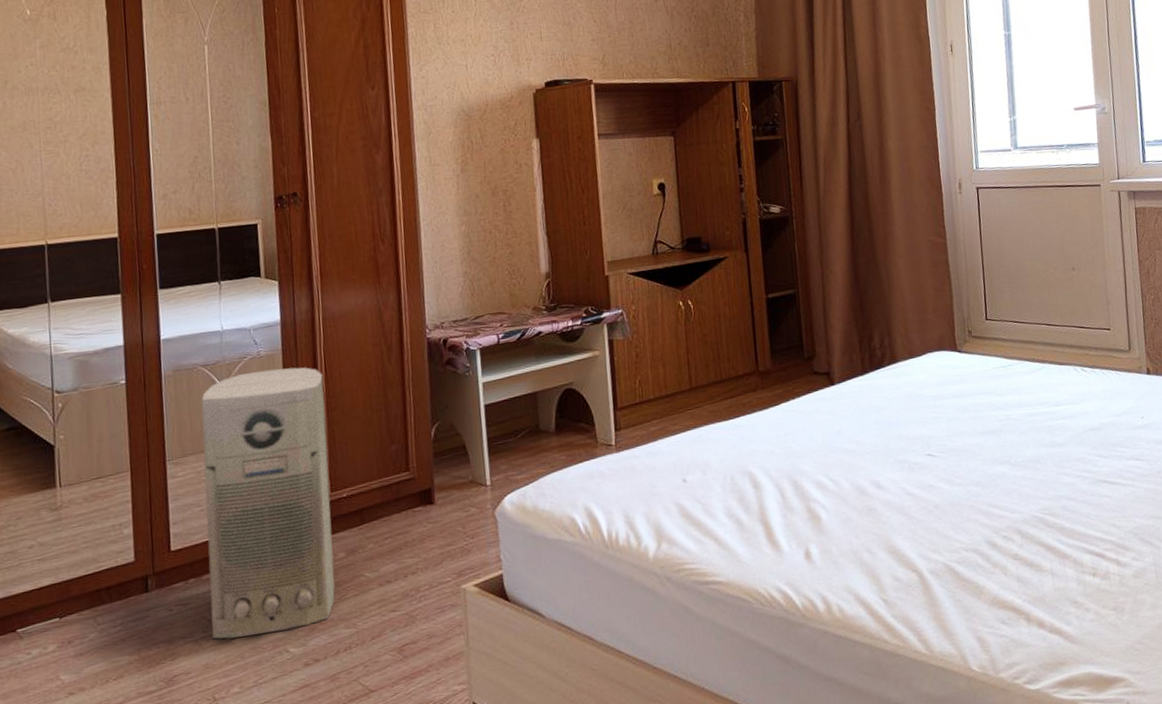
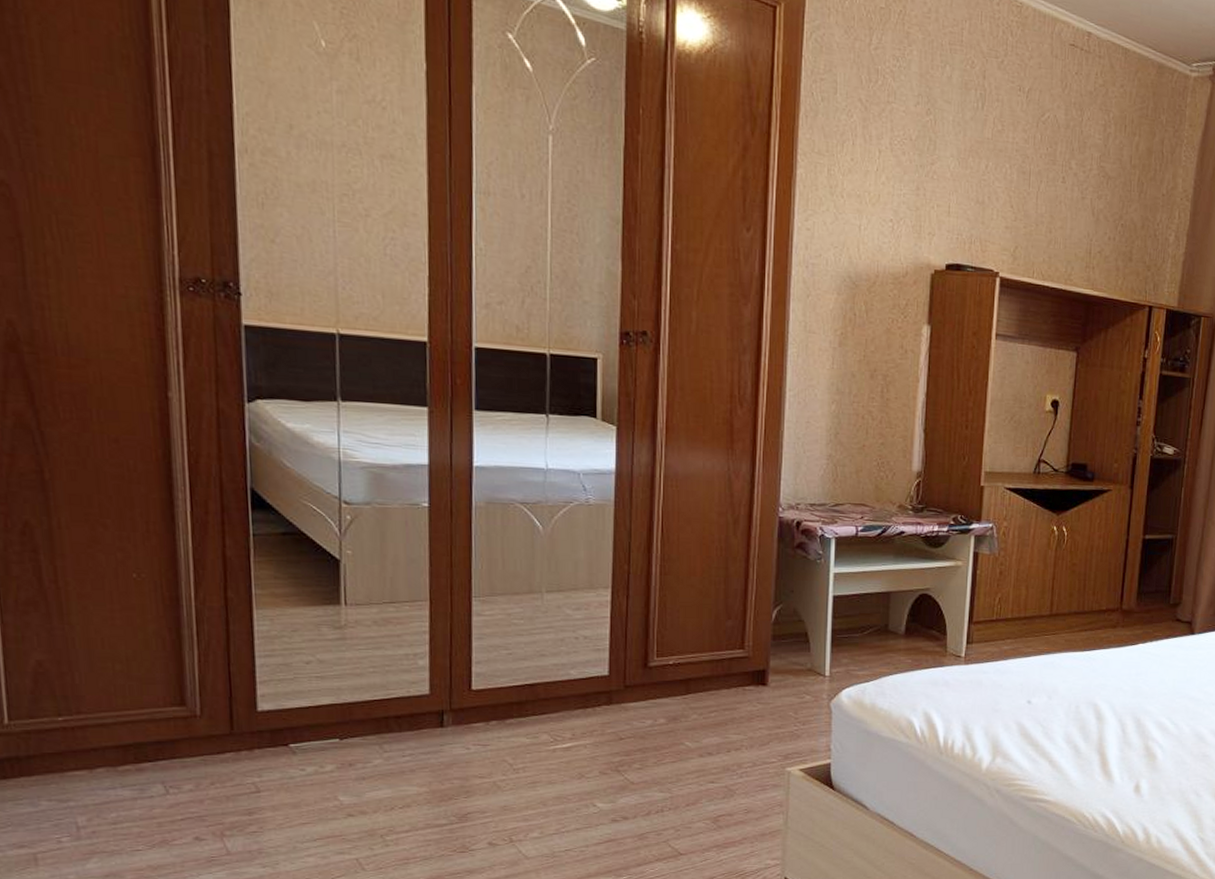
air purifier: present [201,367,335,639] -> none [512,519,659,785]

